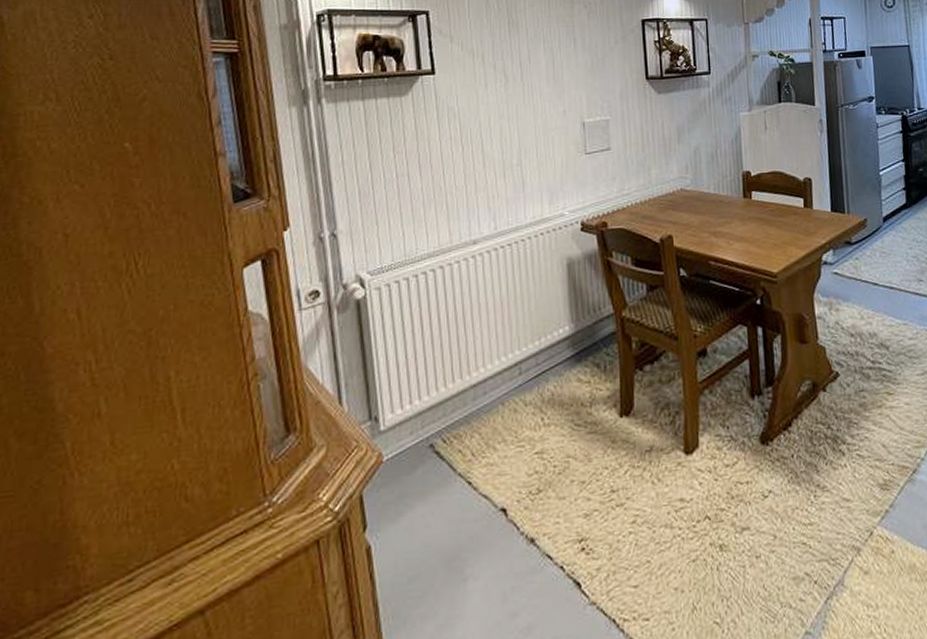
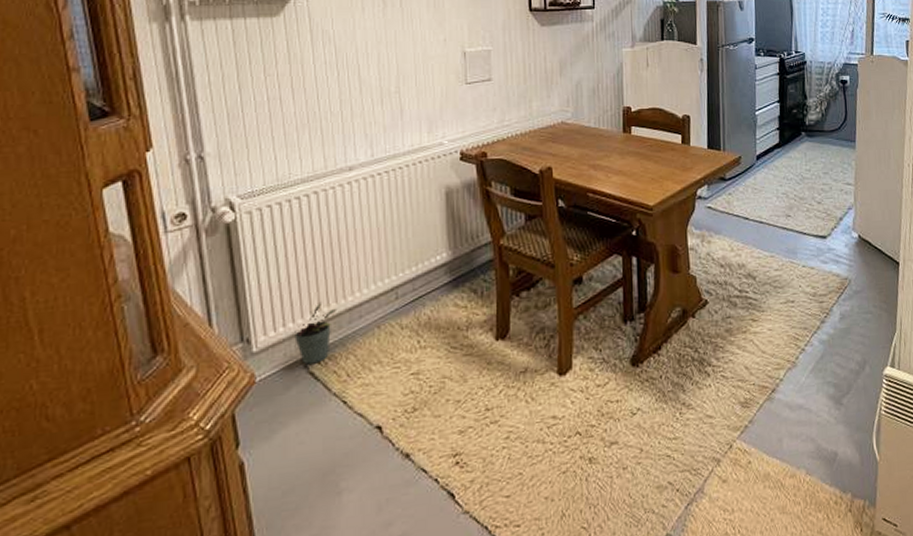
potted plant: none [421,377,462,443] -> present [294,301,338,365]

